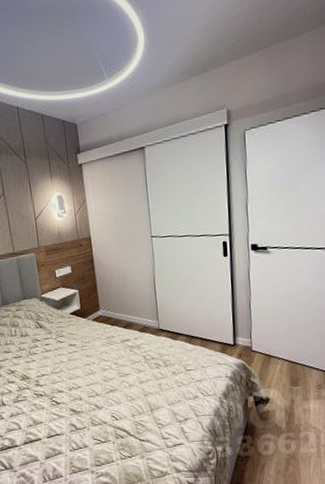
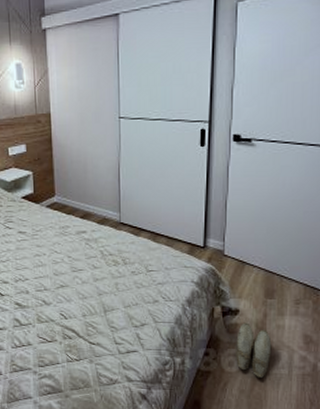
slippers: none [269,409,301,458] -> present [234,322,272,378]

